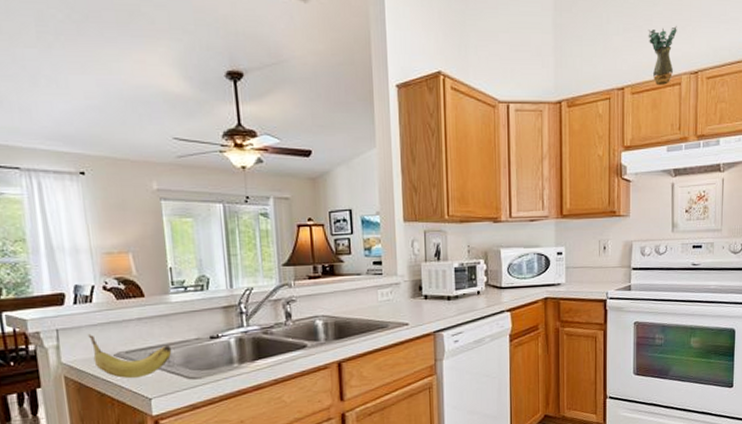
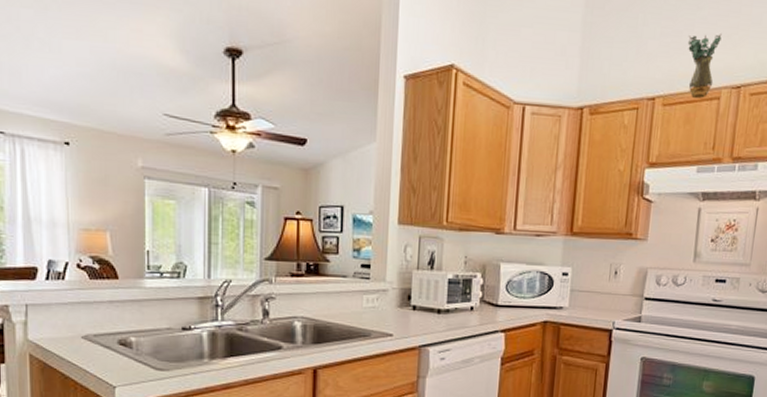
fruit: present [87,333,172,379] -> none [57,312,141,364]

